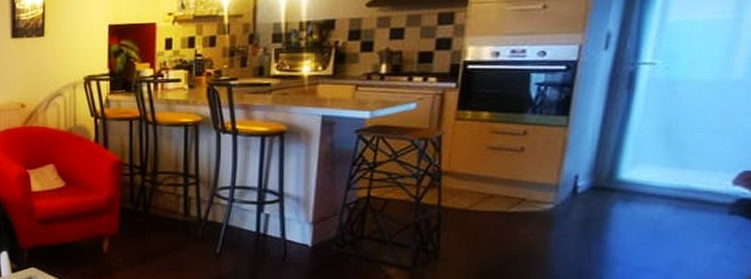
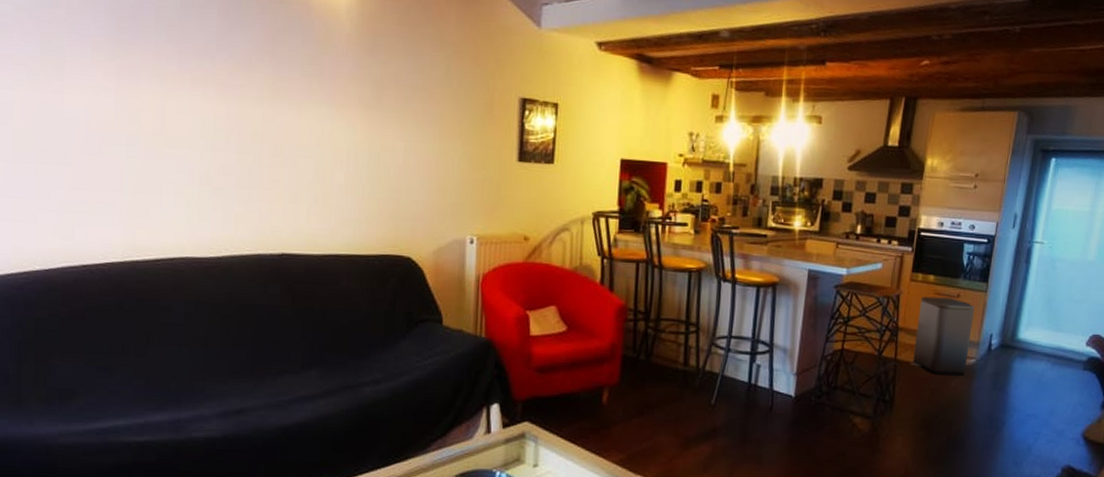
pedal bin: none [459,136,551,224] -> present [910,296,975,376]

